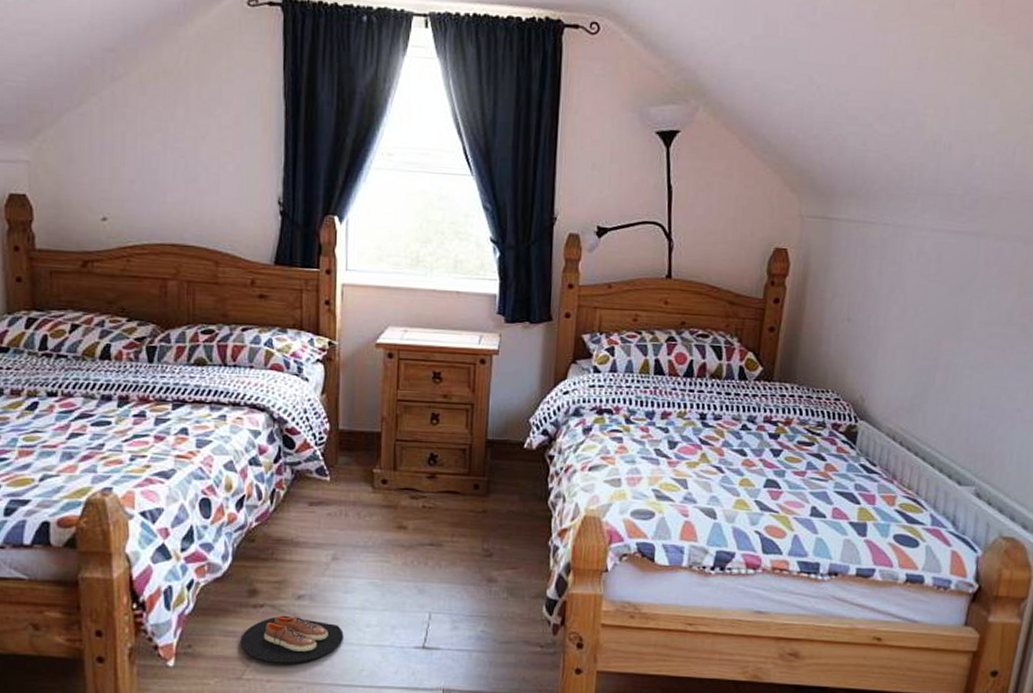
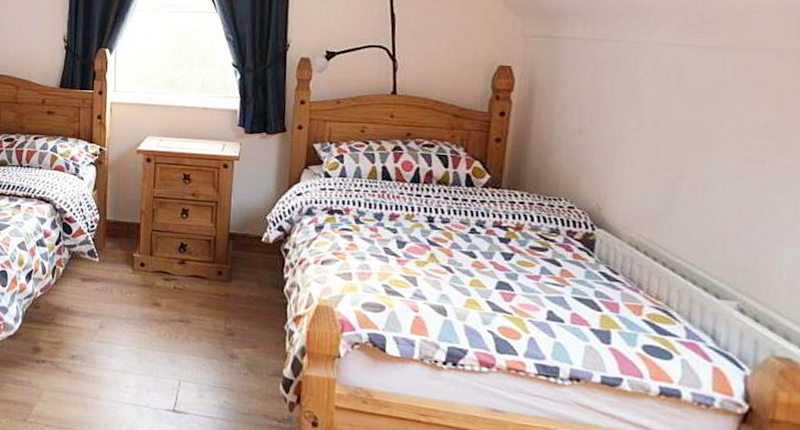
slippers: present [240,615,344,663] -> none [26,371,107,413]

